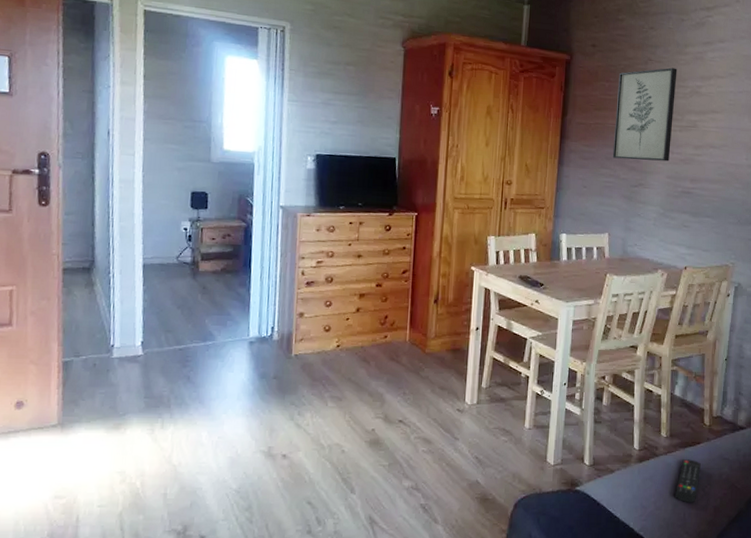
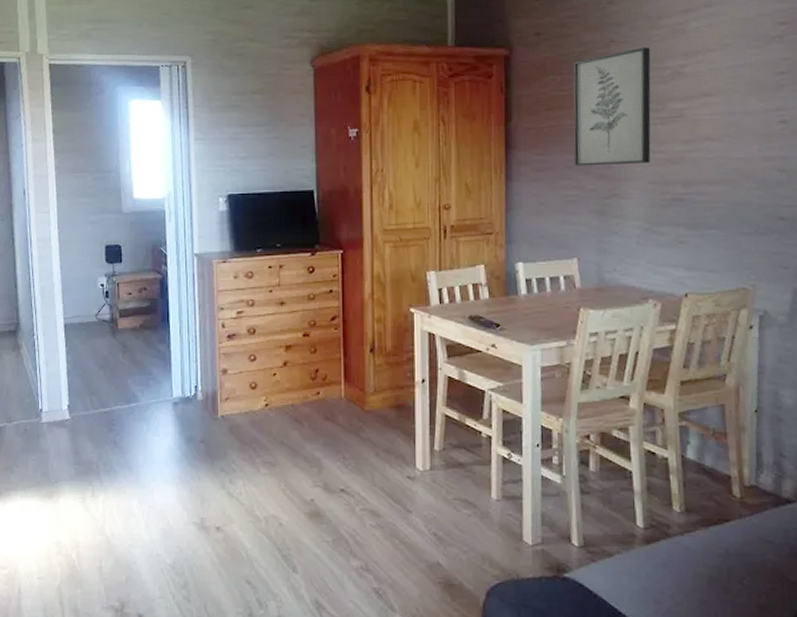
remote control: present [674,459,701,503] -> none [699,542,734,600]

